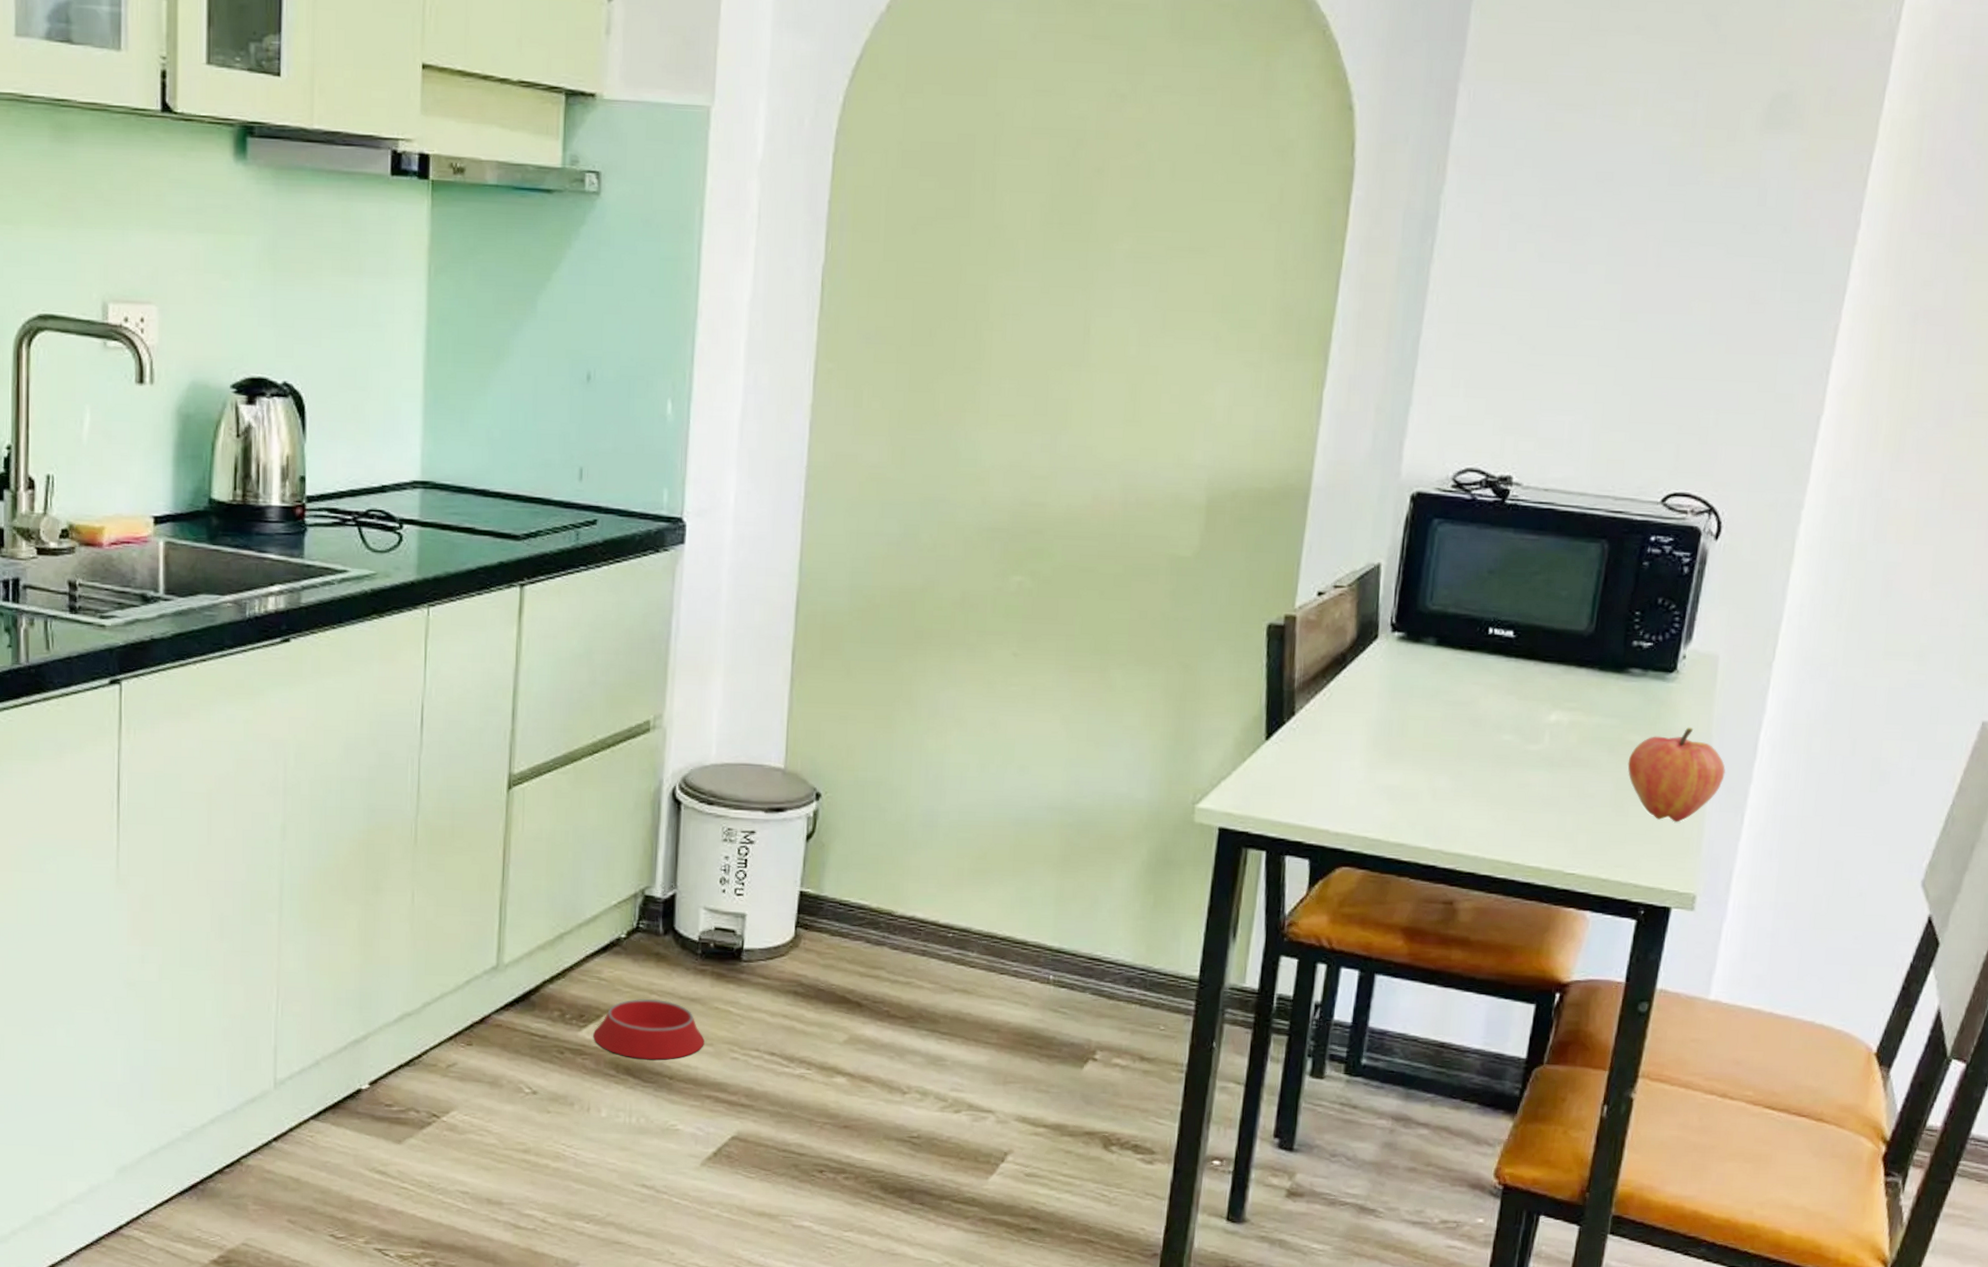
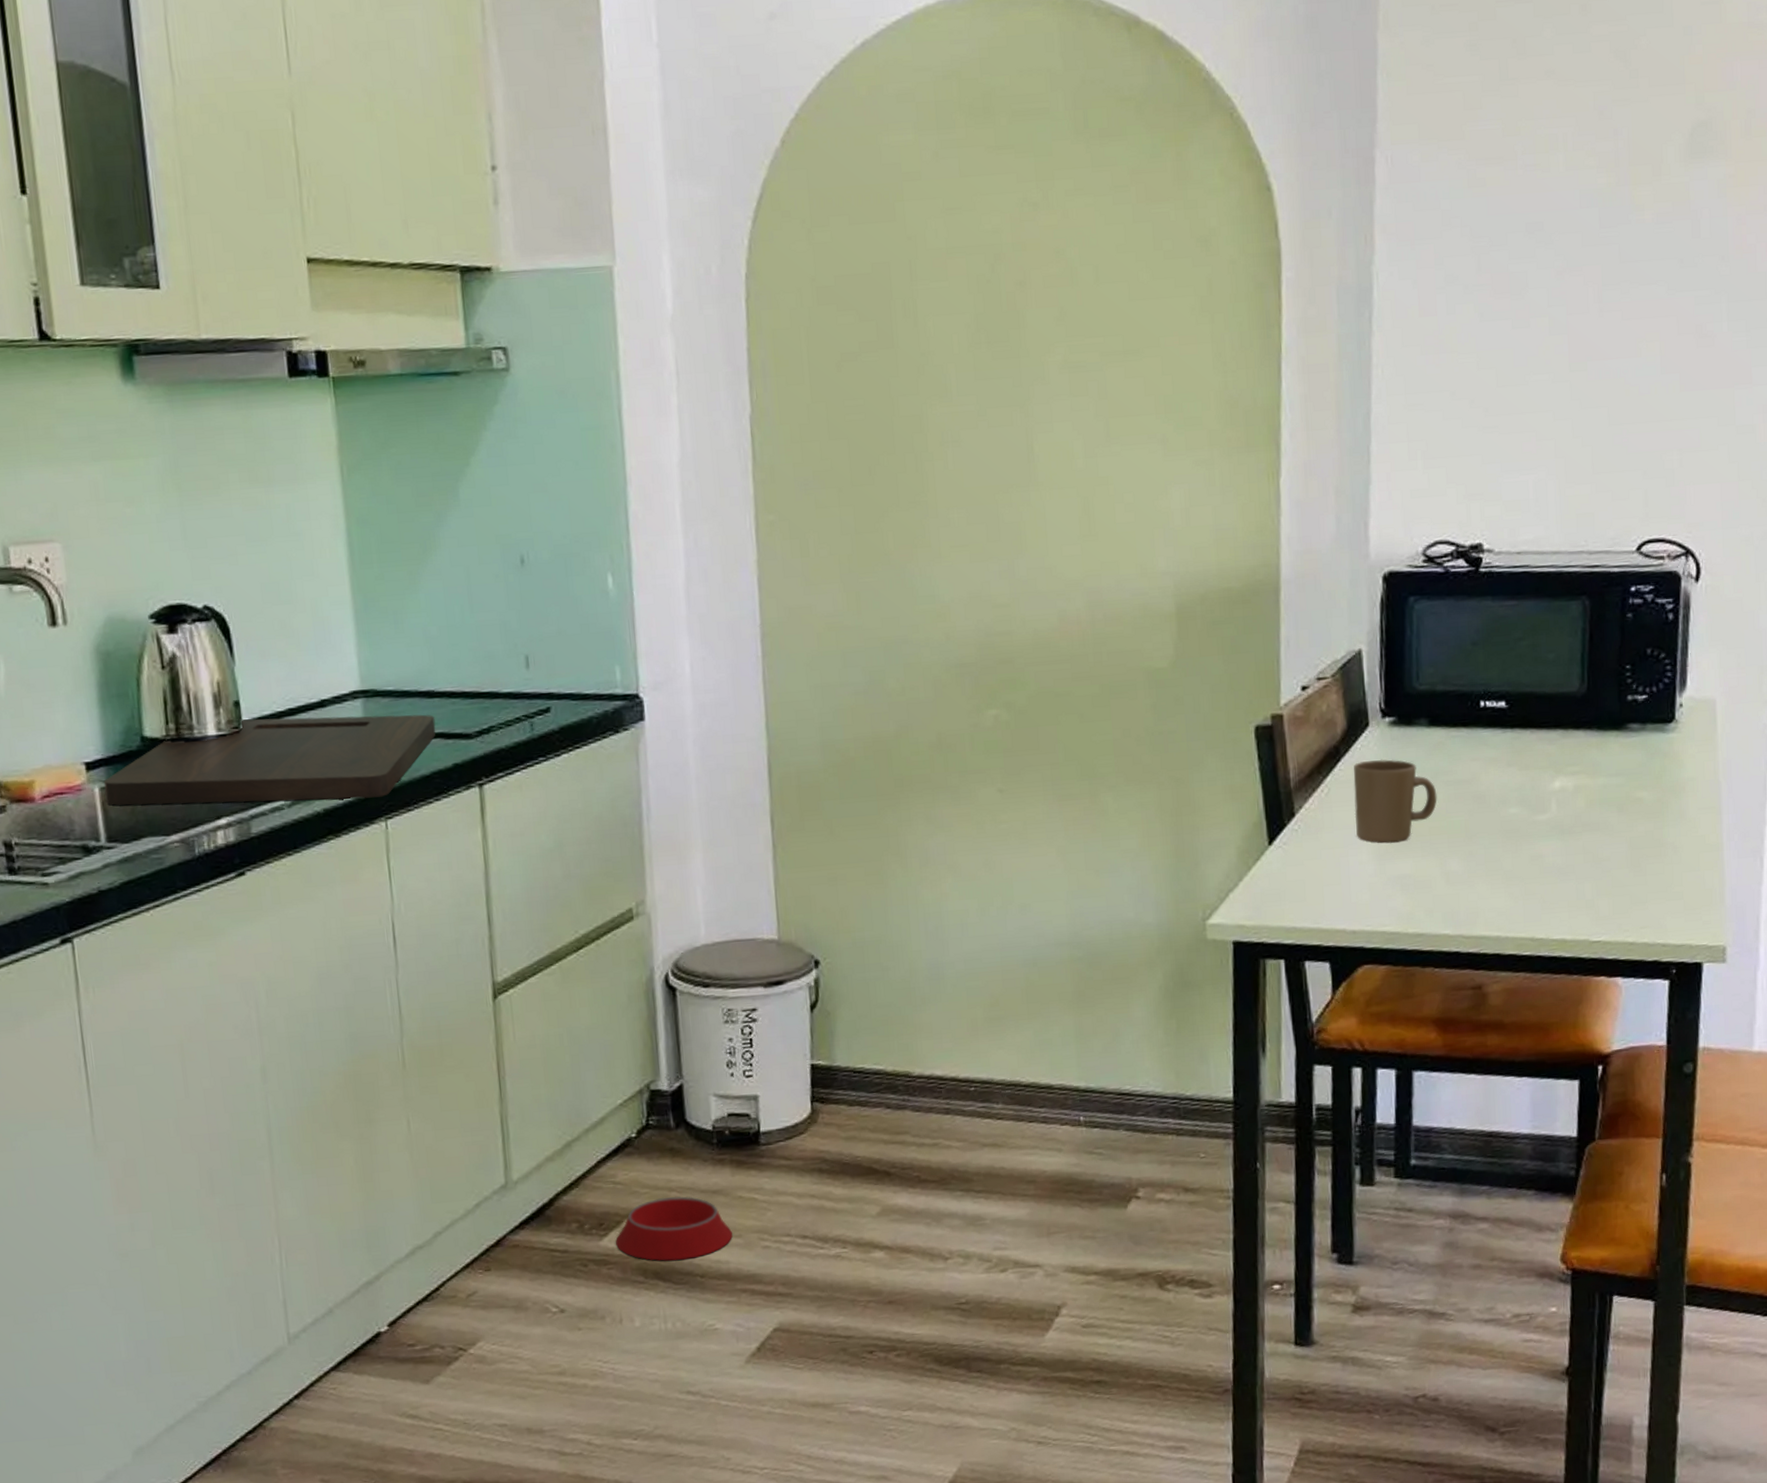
cutting board: none [168,495,487,585] -> present [103,714,436,805]
mug: none [1352,671,1435,753] -> present [1353,759,1437,843]
fruit: present [1627,727,1726,823] -> none [1639,776,1739,875]

